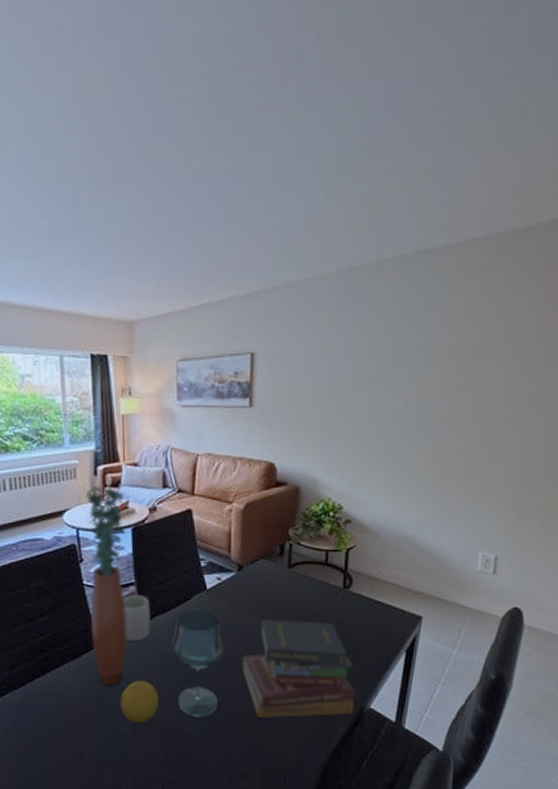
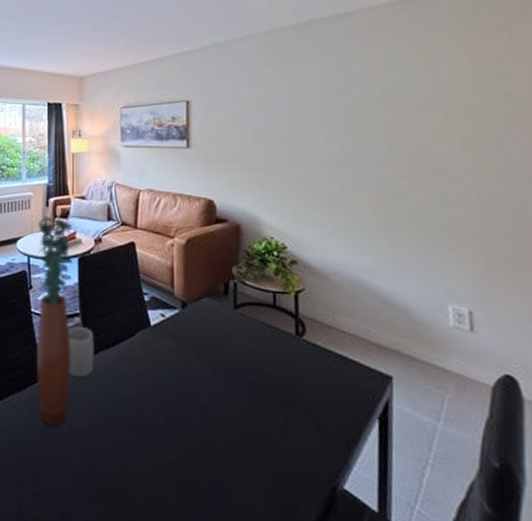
fruit: present [120,681,159,724] -> none [61,423,102,476]
wine glass: present [172,608,225,718] -> none [115,346,171,477]
books: present [241,618,355,718] -> none [189,363,325,495]

